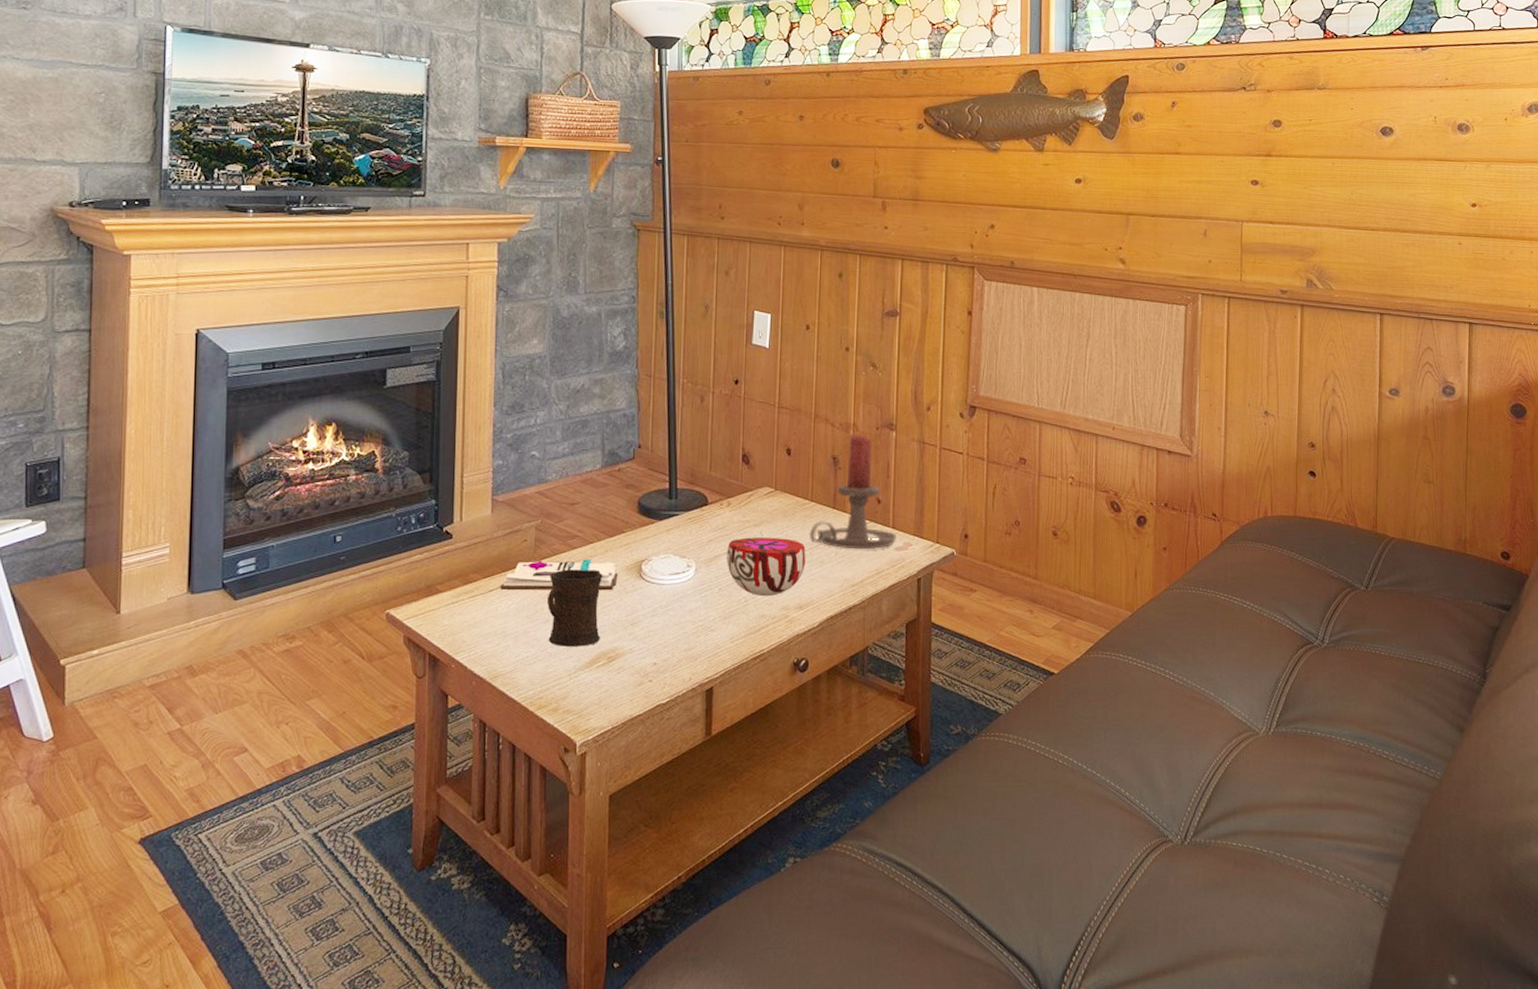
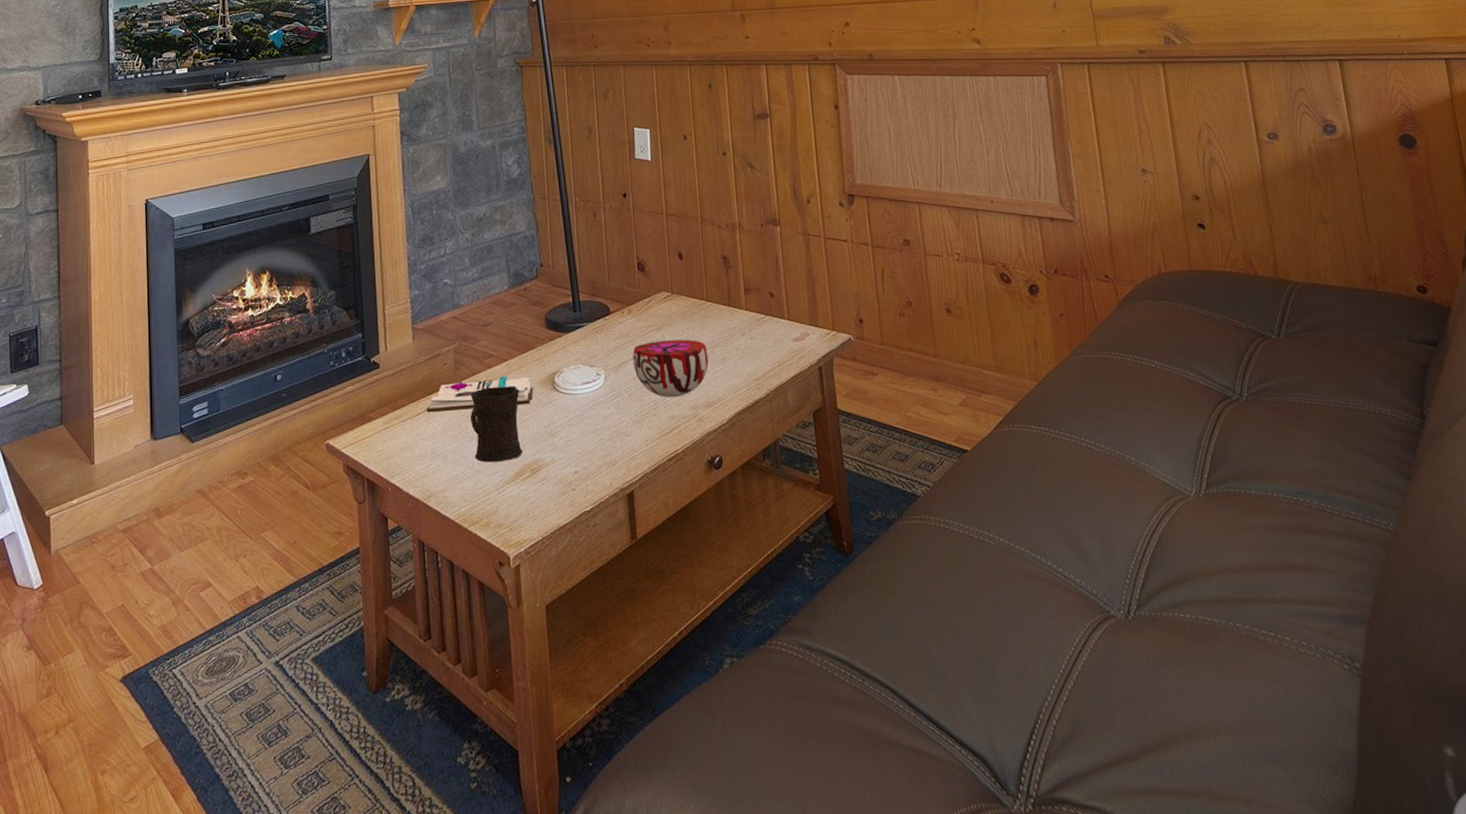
candle holder: present [810,433,896,550] -> none [709,232,793,345]

